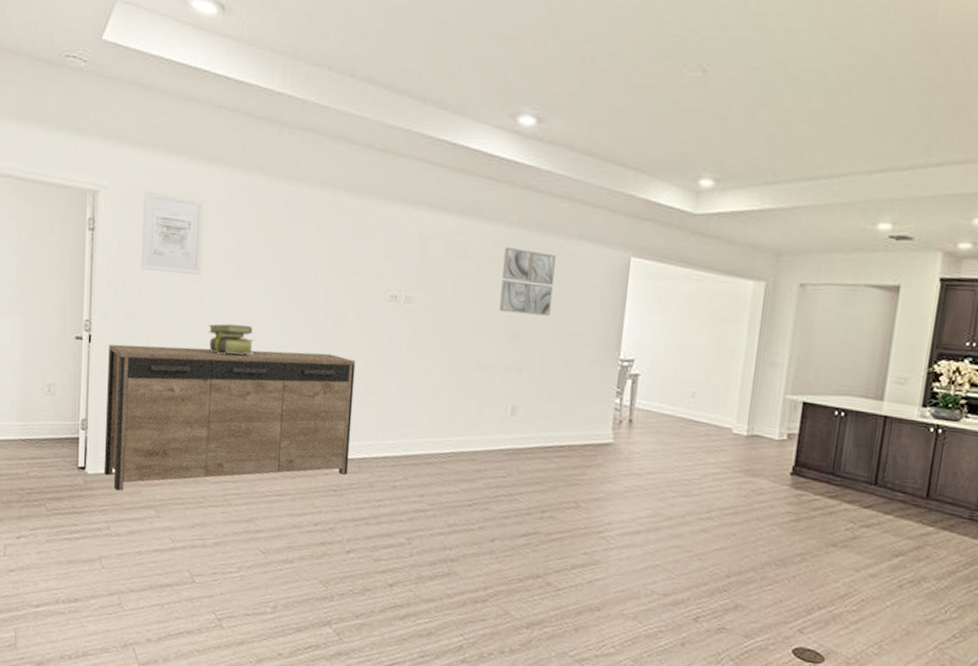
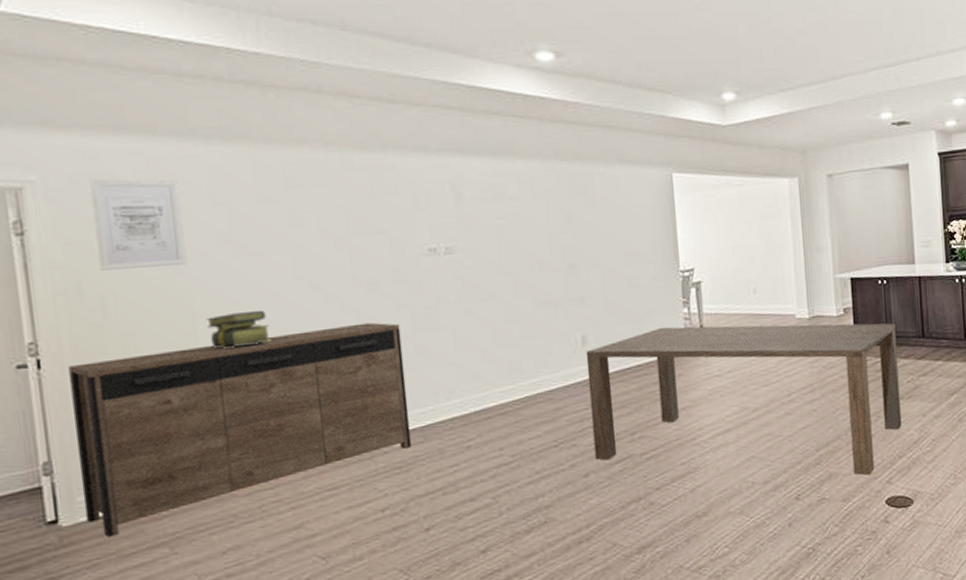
wall art: present [499,246,556,316] -> none [545,180,604,246]
dining table: none [503,413,845,618] -> present [585,323,902,476]

